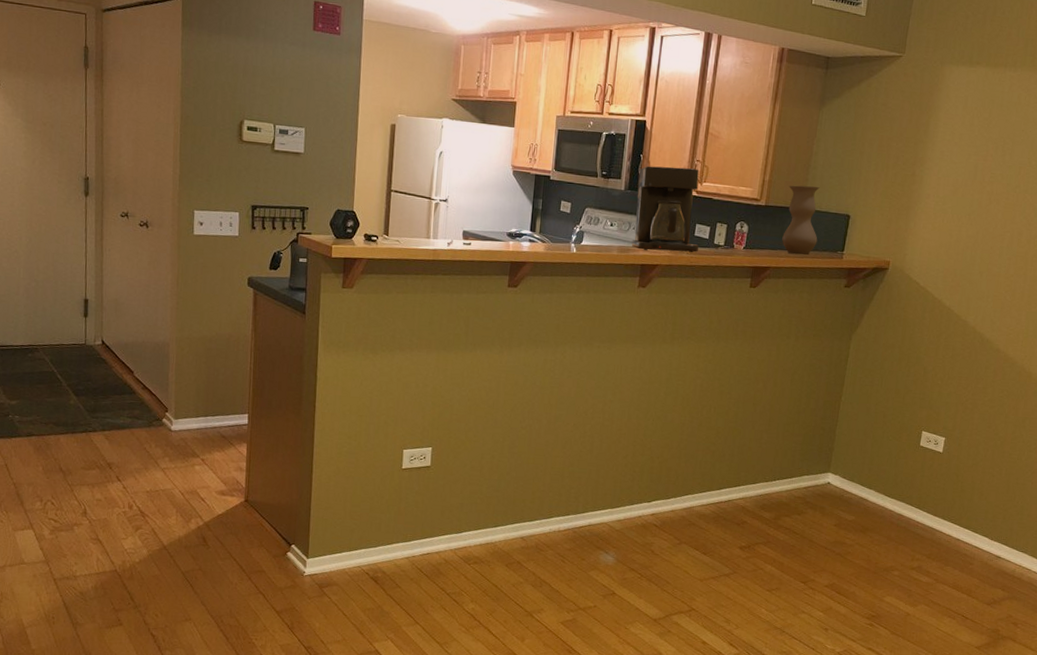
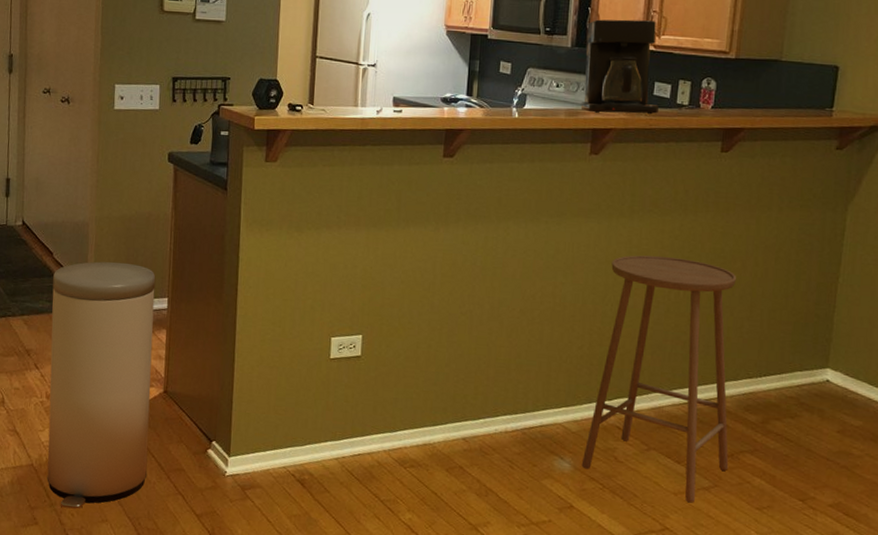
pedal bin: none [130,380,236,610] -> present [47,261,156,509]
stool: none [623,376,759,588] -> present [581,255,737,503]
vase: present [782,185,820,256] -> none [757,34,801,114]

